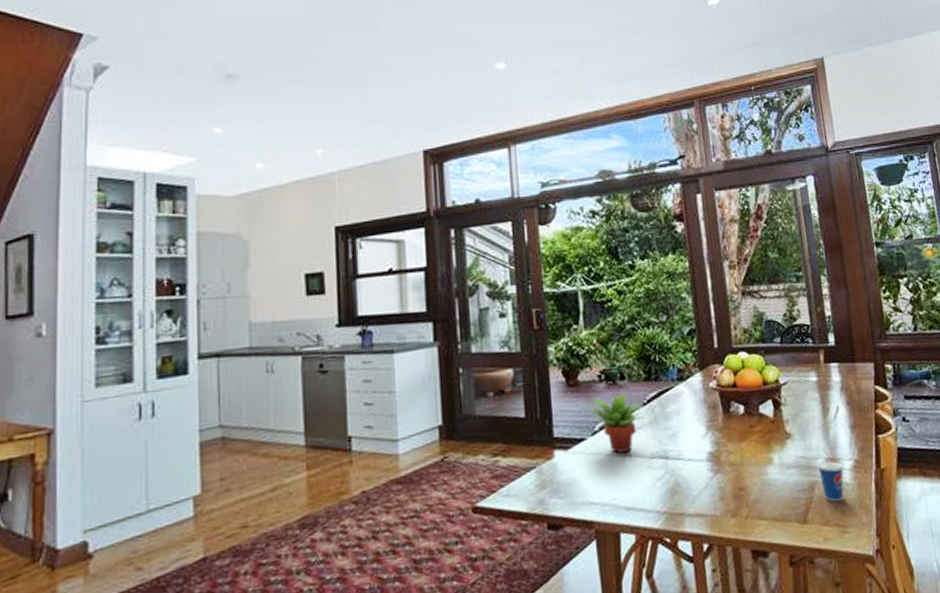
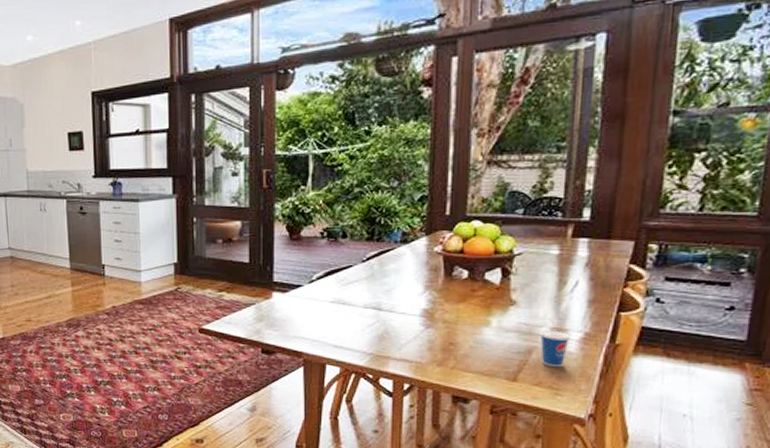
succulent plant: present [588,391,645,453] -> none [308,248,364,300]

